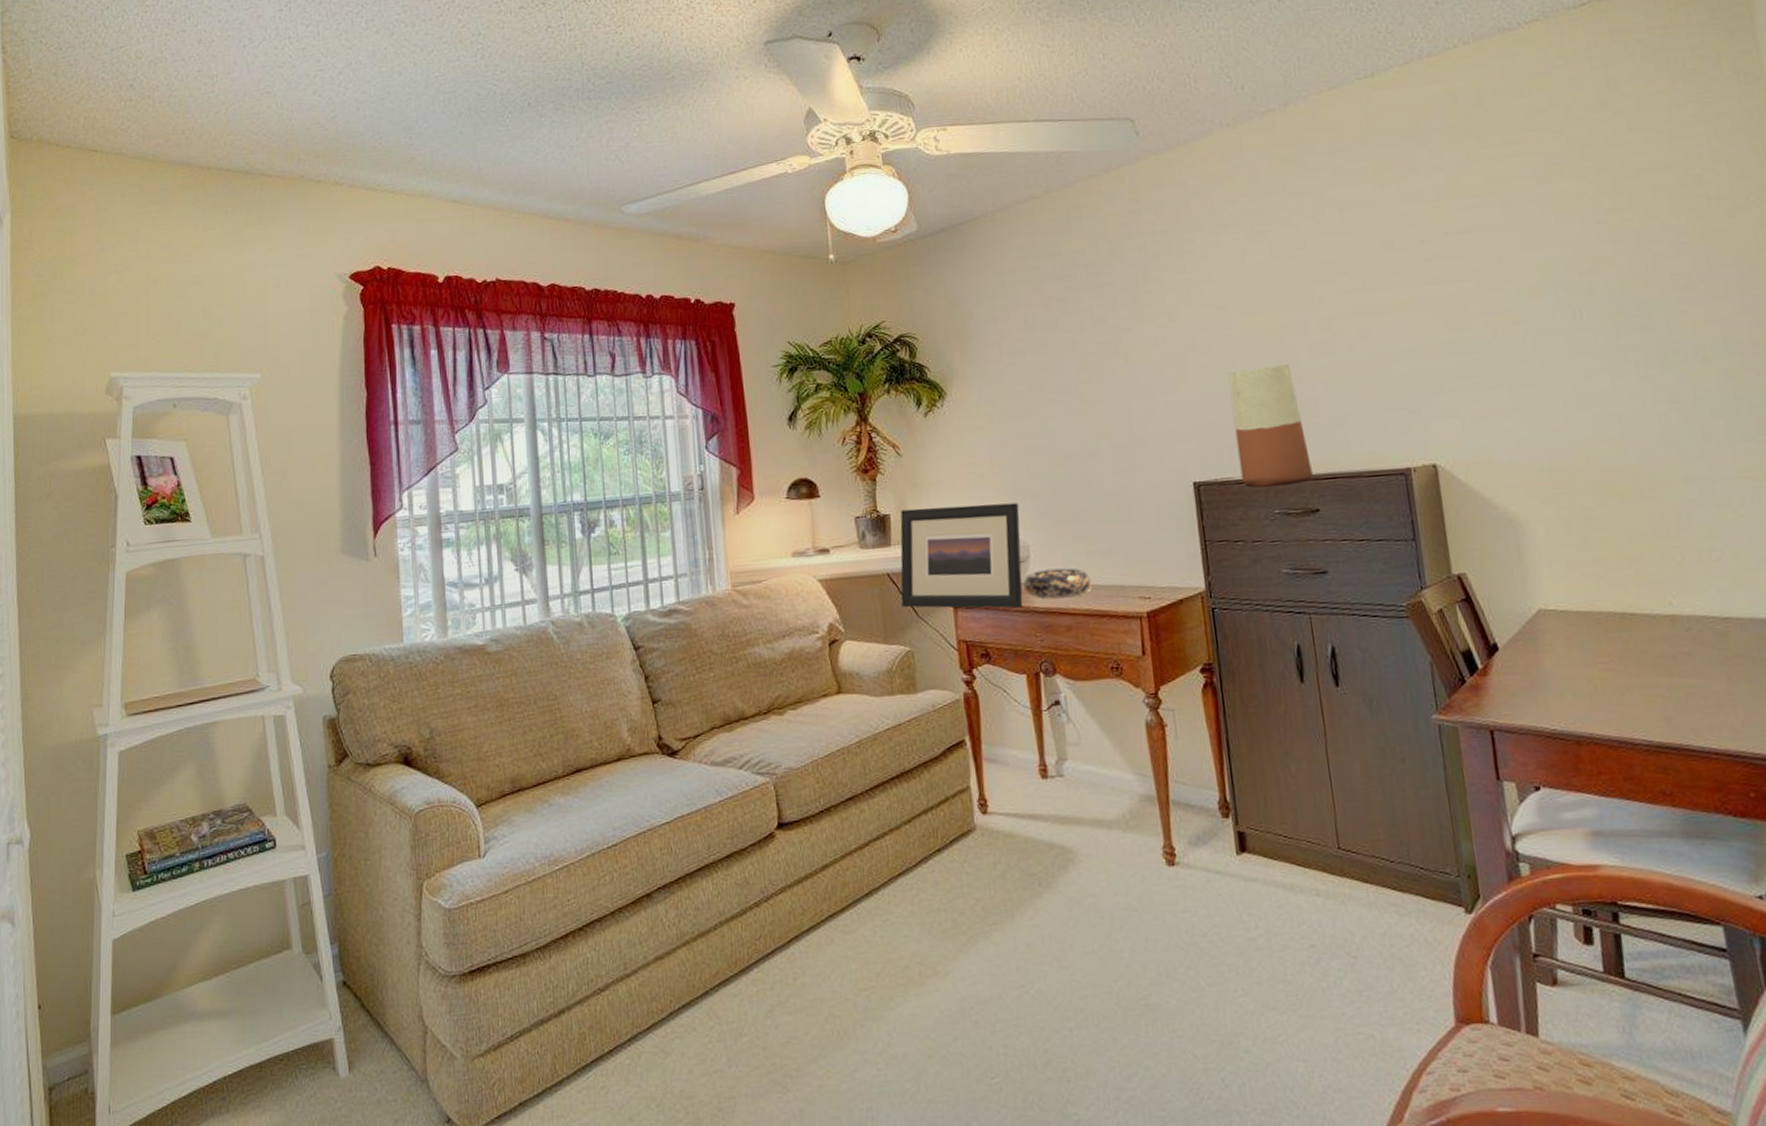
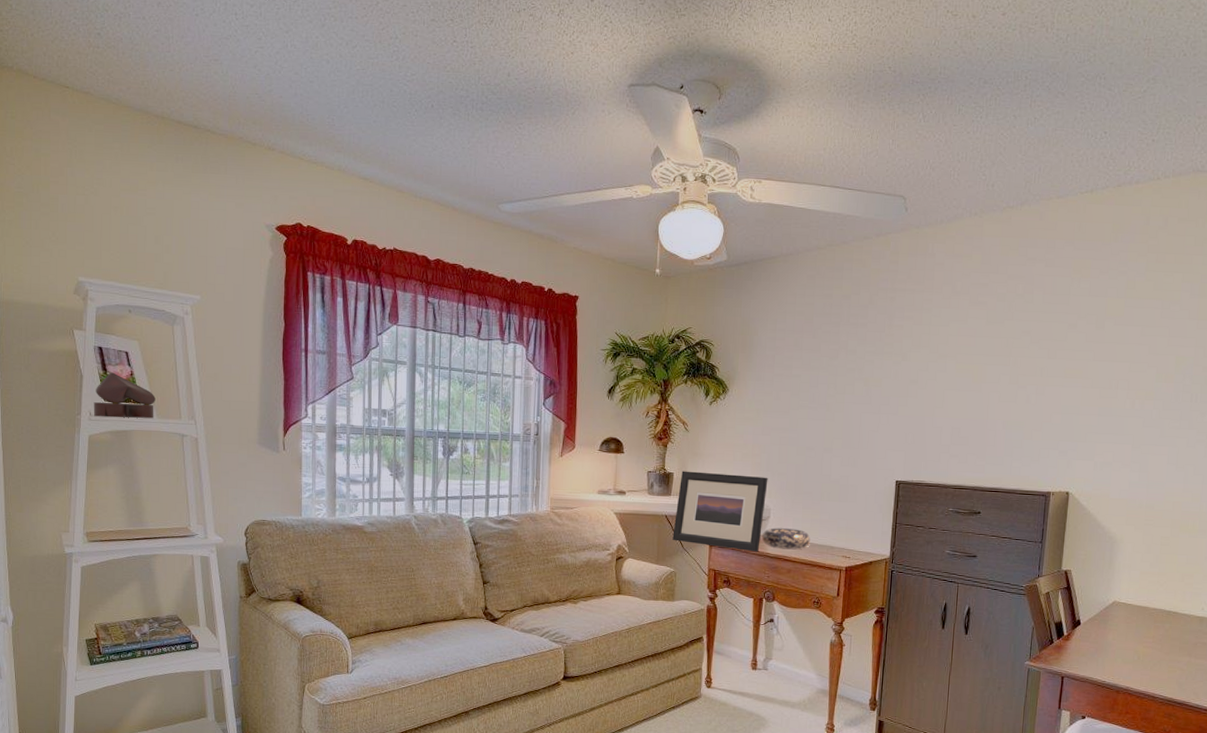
decorative box: none [131,486,209,547] -> present [93,372,156,419]
vase: present [1227,364,1313,488] -> none [930,404,982,493]

